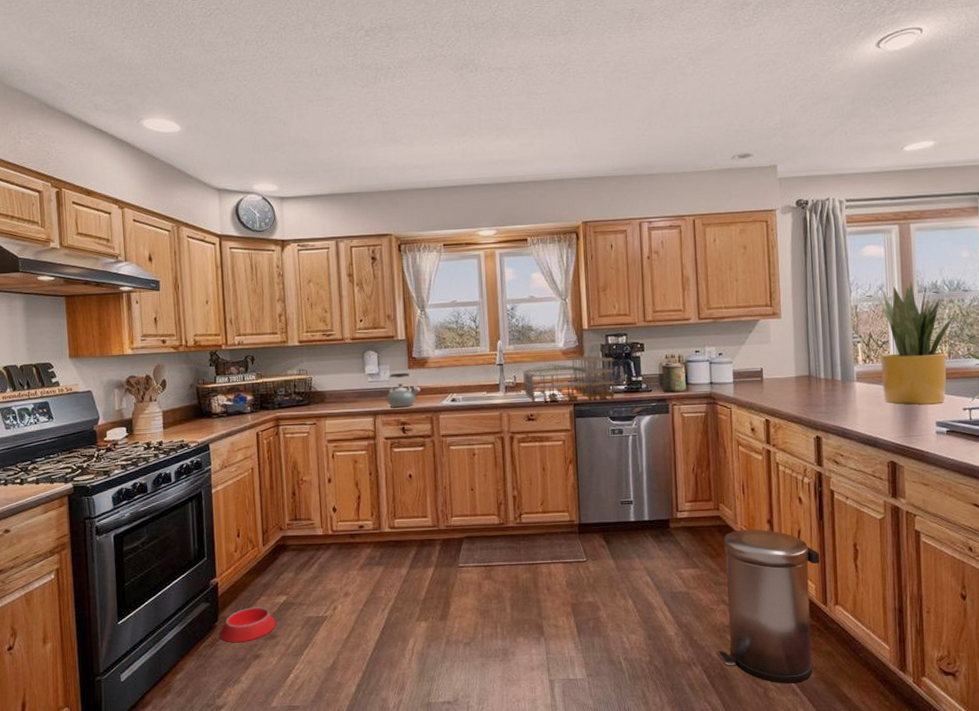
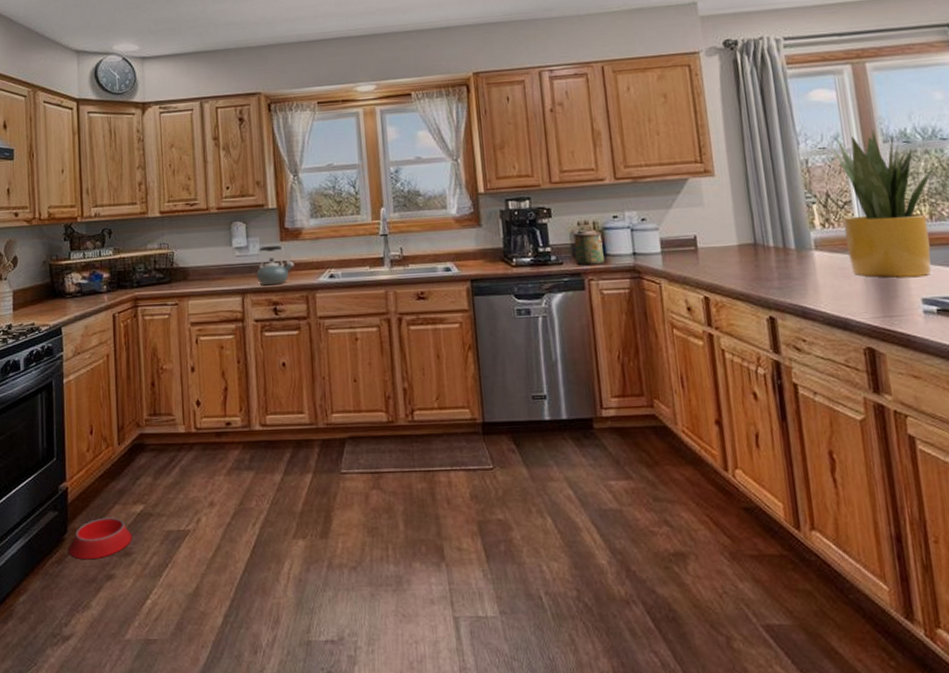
dish rack: present [522,355,615,403] -> none [409,223,519,278]
pedal bin: present [716,529,820,684] -> none [660,431,789,632]

